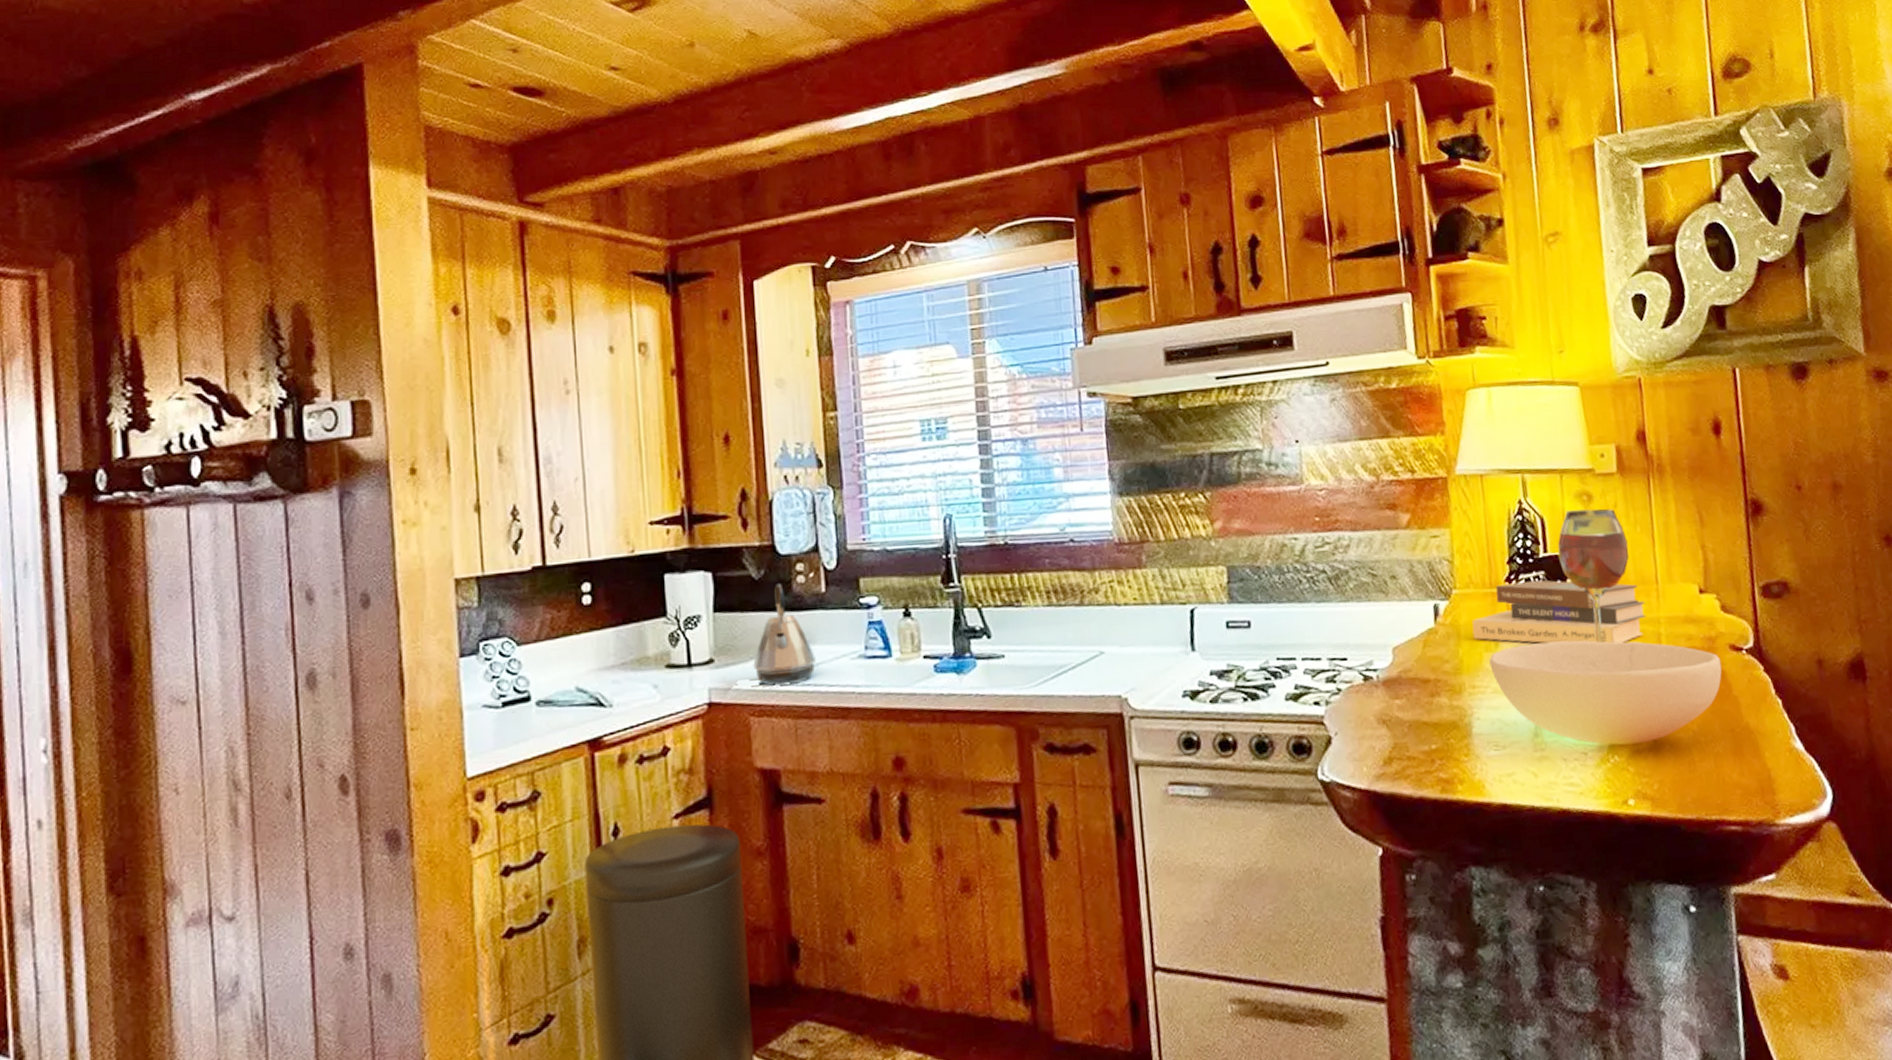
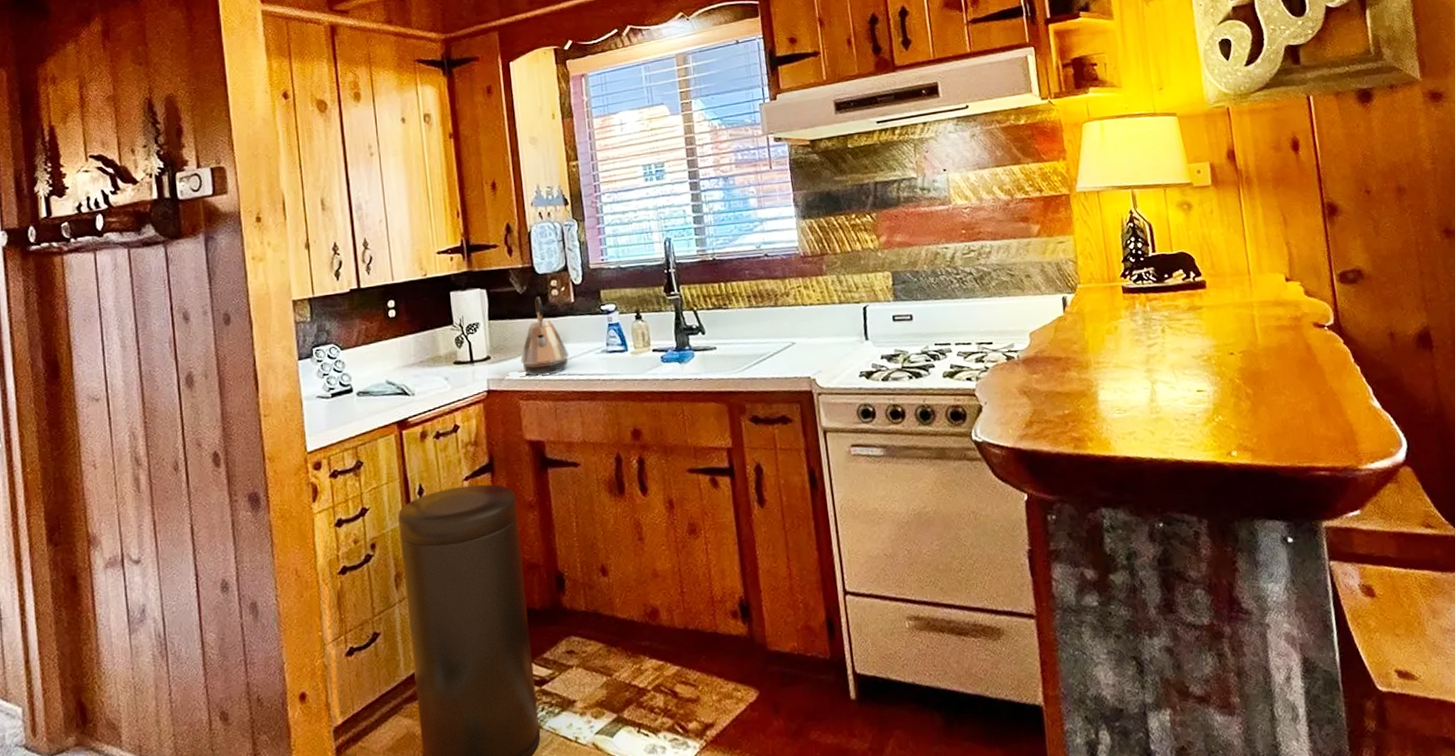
books: present [1472,580,1646,644] -> none [1095,274,1241,326]
bowl: present [1489,640,1722,746] -> none [1110,322,1308,408]
wineglass: present [1557,508,1630,643] -> none [1163,215,1225,324]

